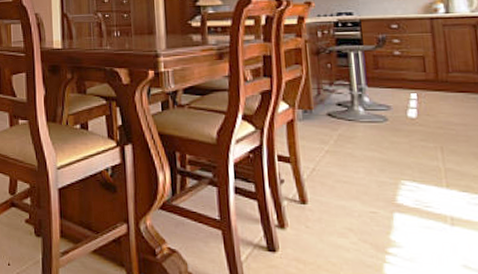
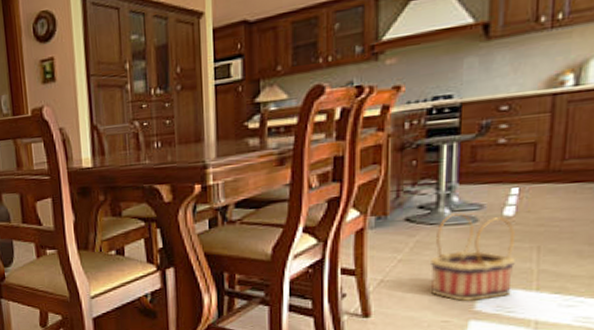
basket: none [353,112,426,195] -> present [430,213,516,302]

